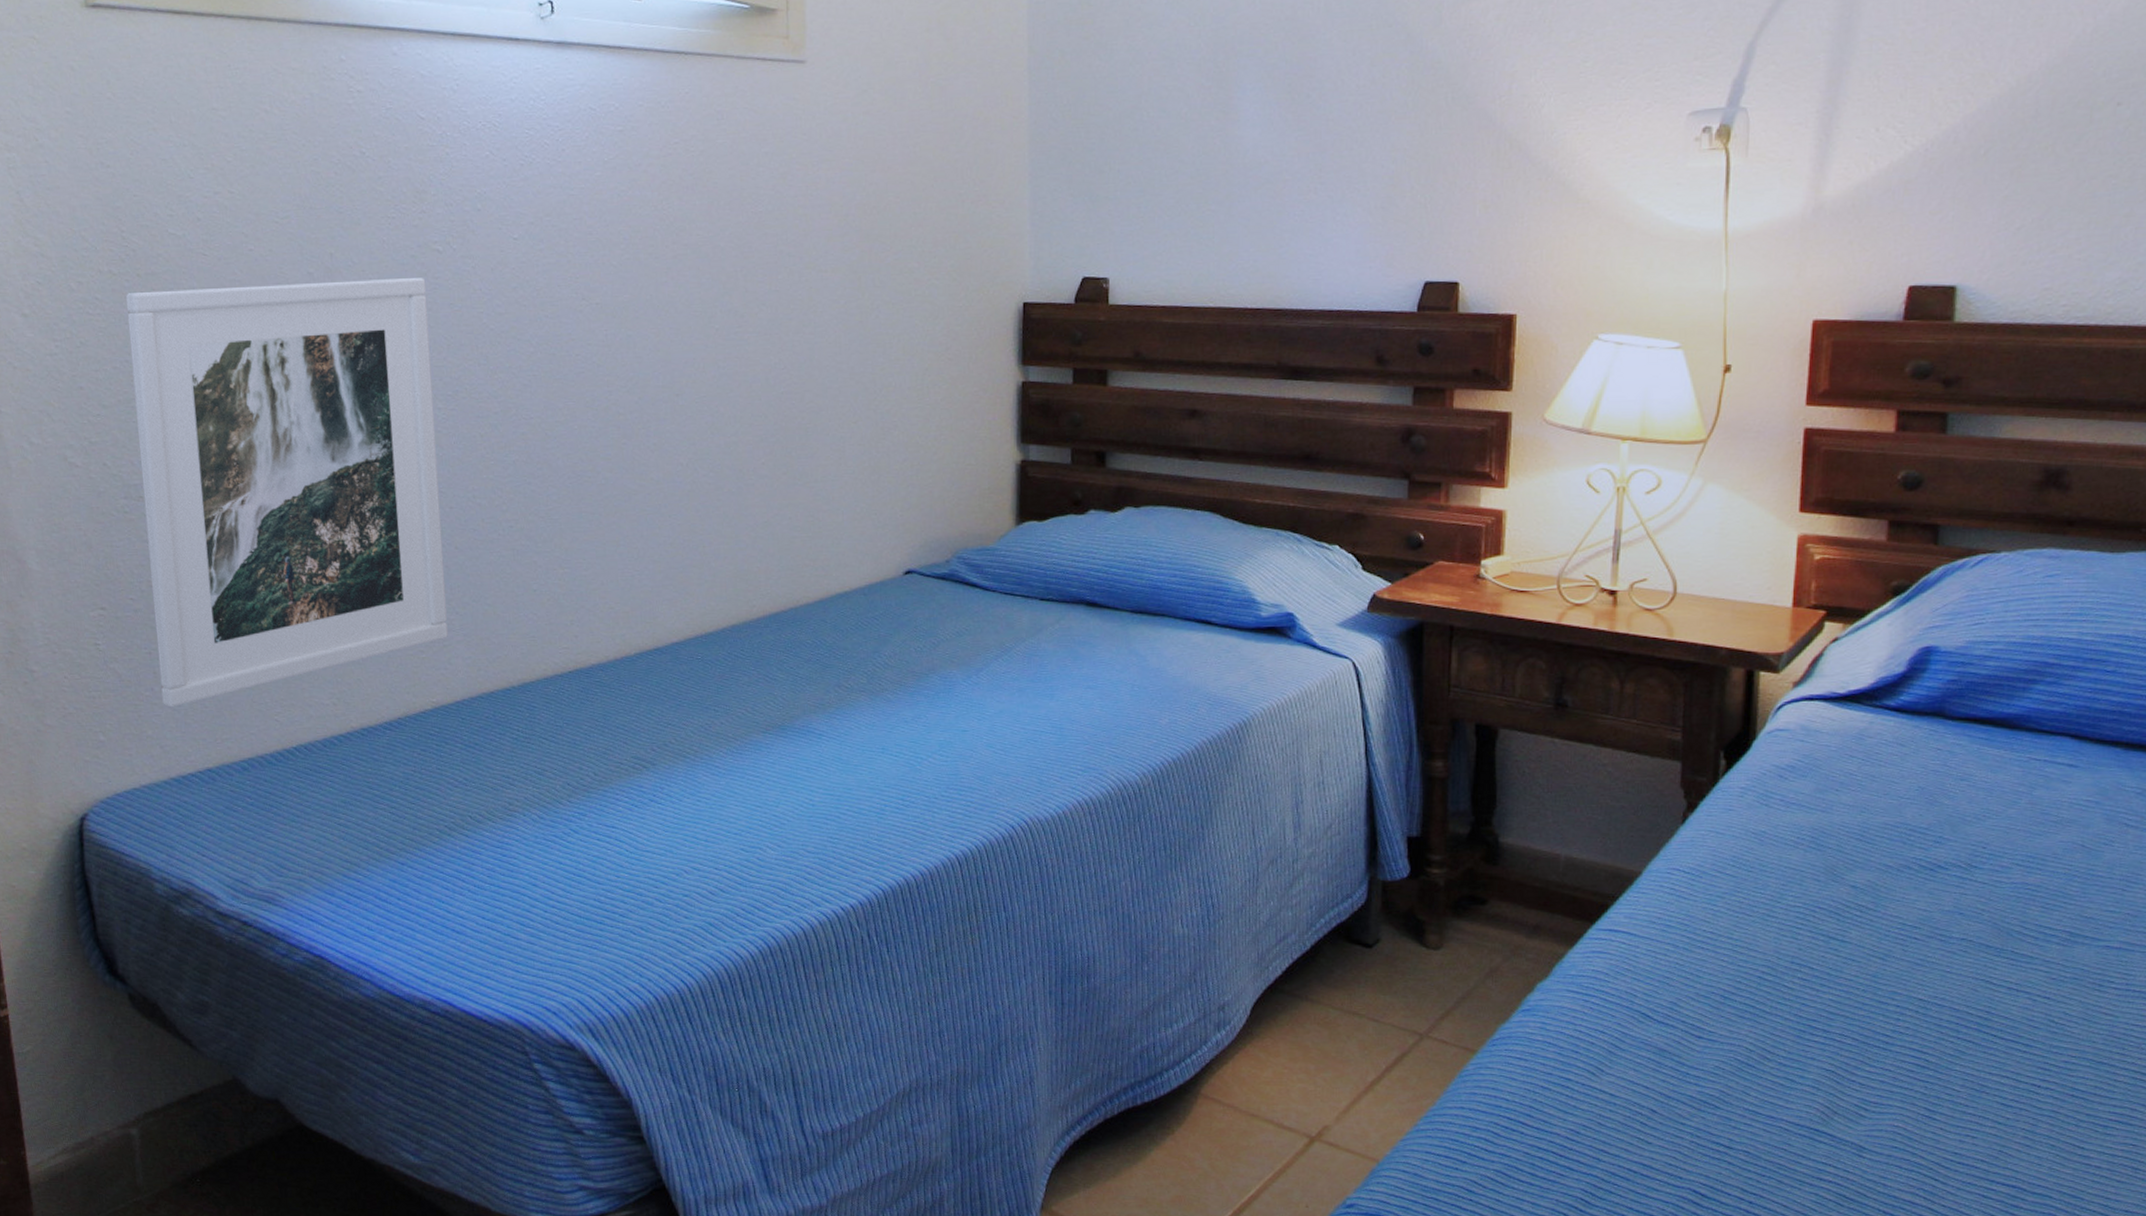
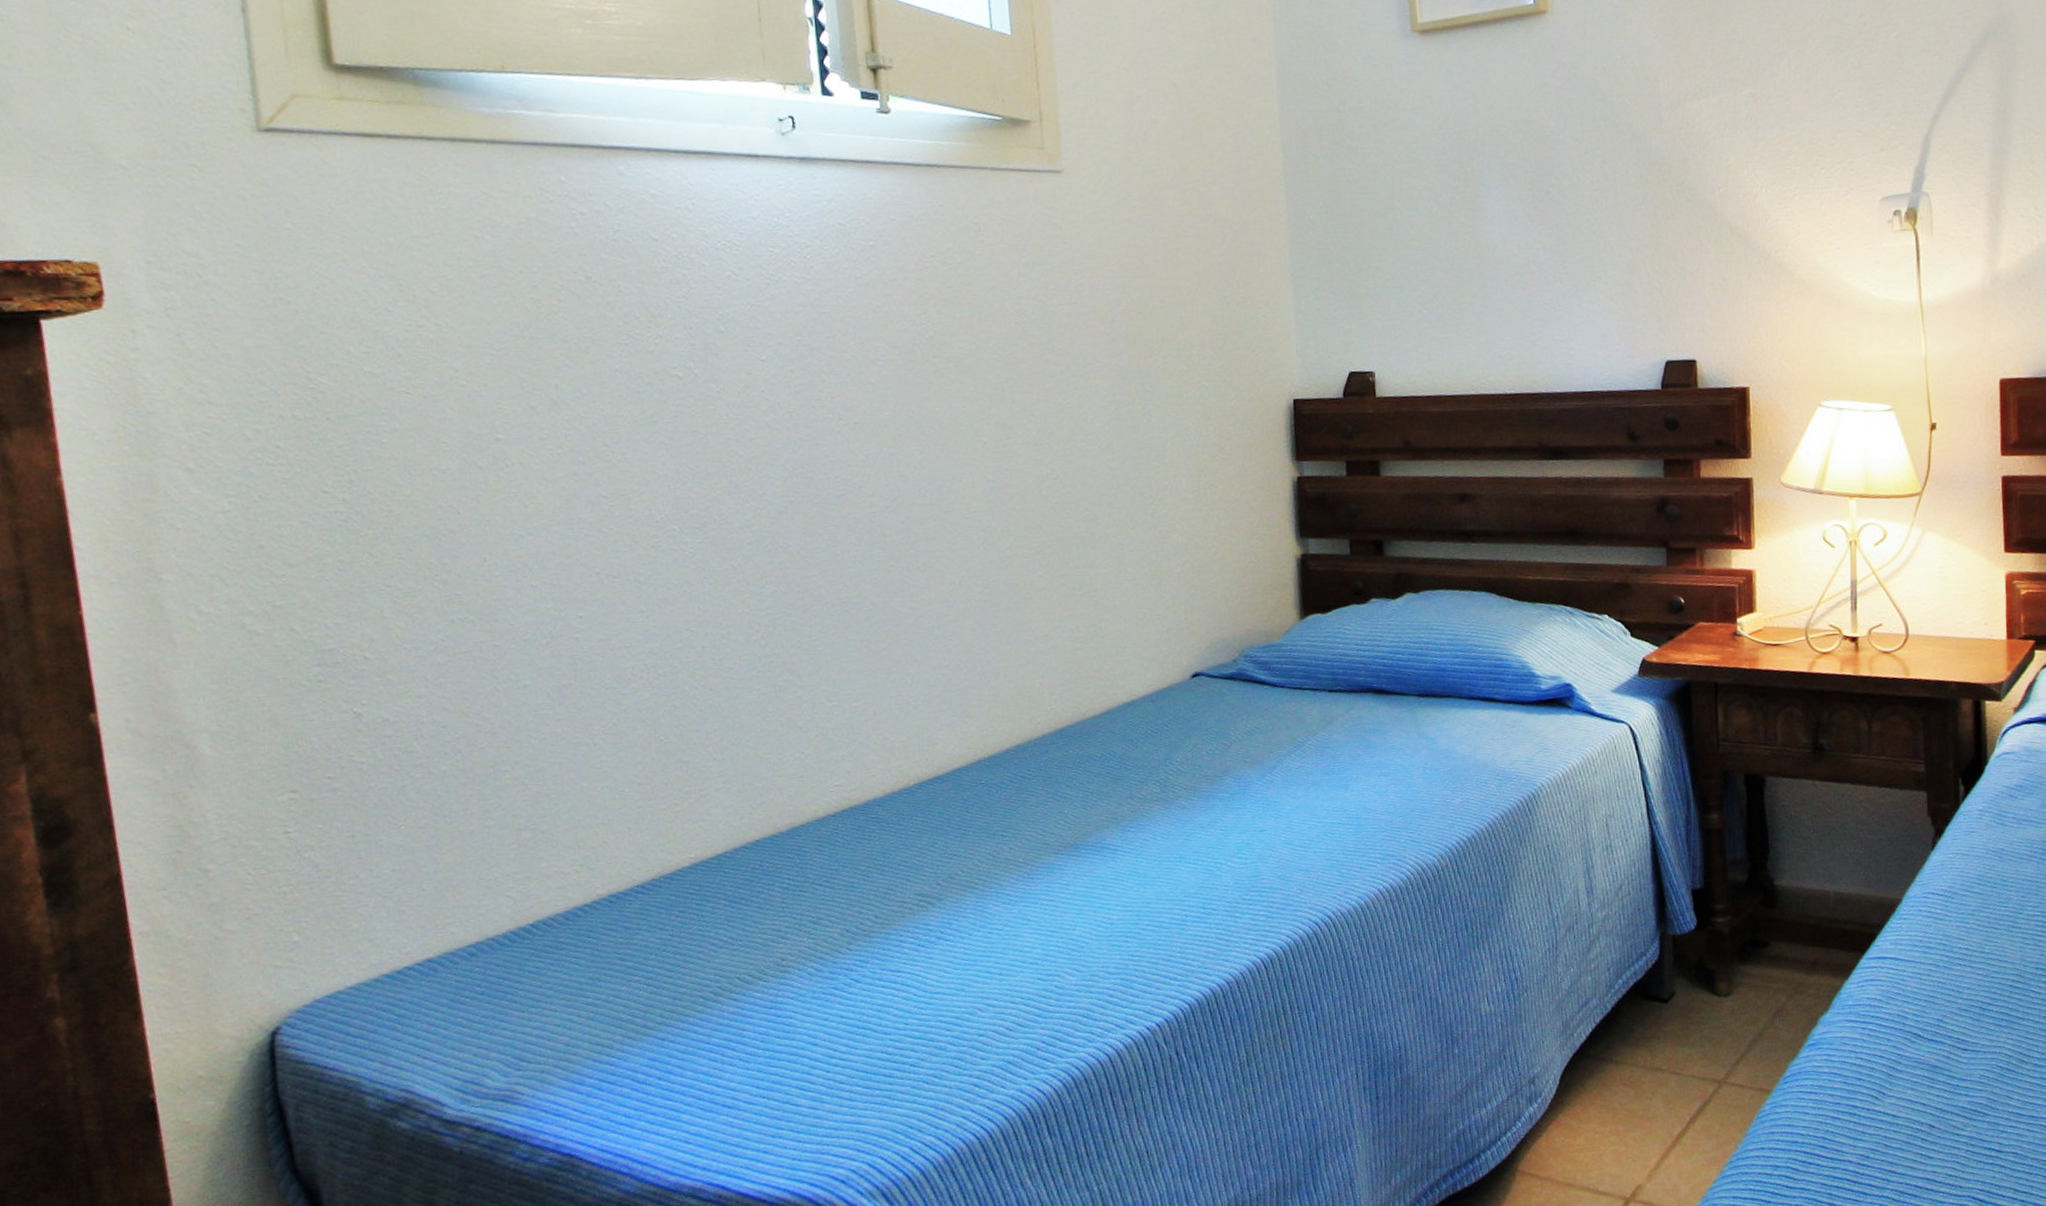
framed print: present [125,278,448,708] -> none [313,406,705,895]

